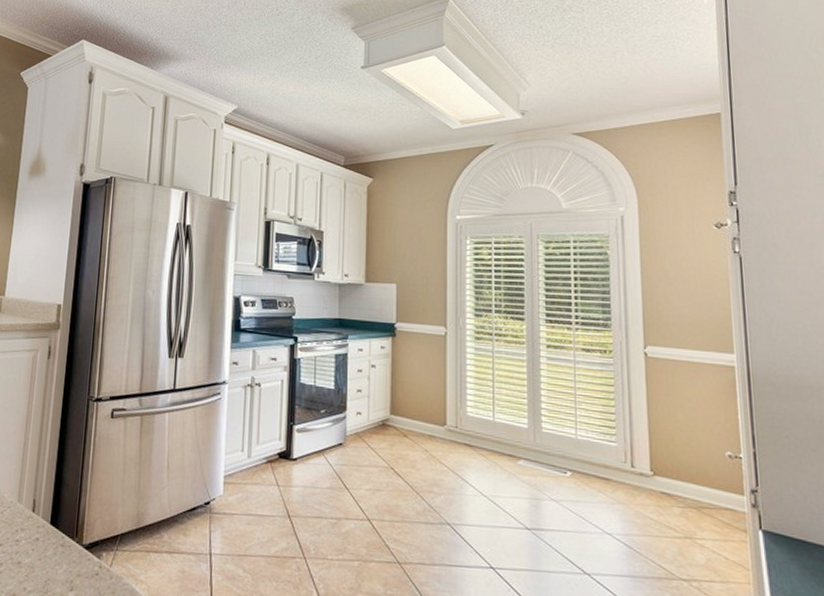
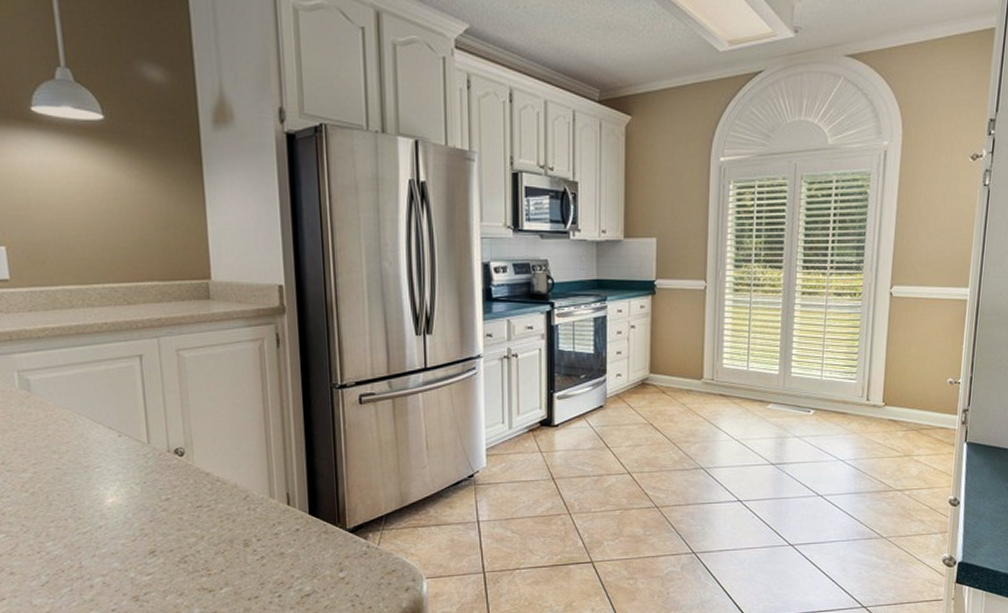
kettle: none [275,307,300,333] -> present [529,271,555,299]

